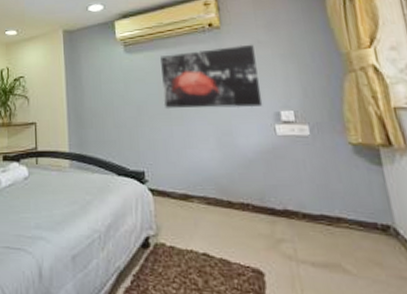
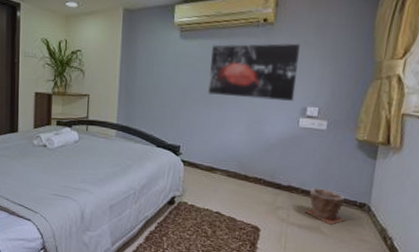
plant pot: none [313,209,371,259] -> present [305,187,345,225]

